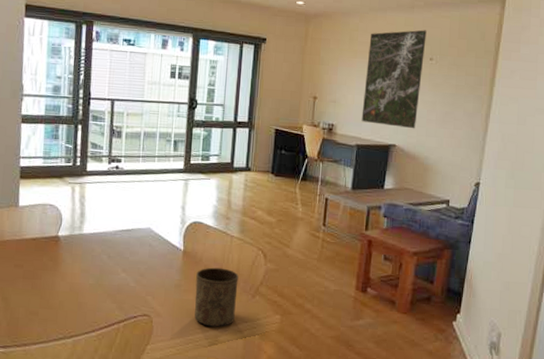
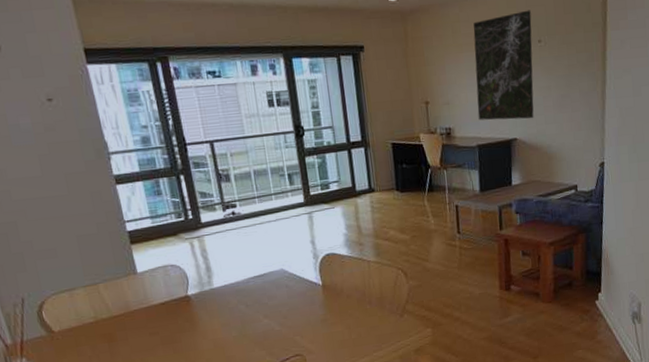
cup: present [194,267,239,327] -> none [340,294,387,353]

